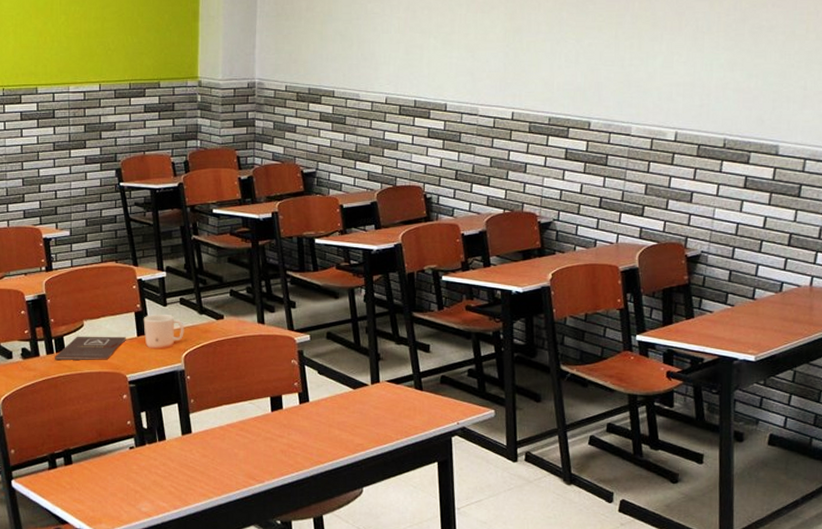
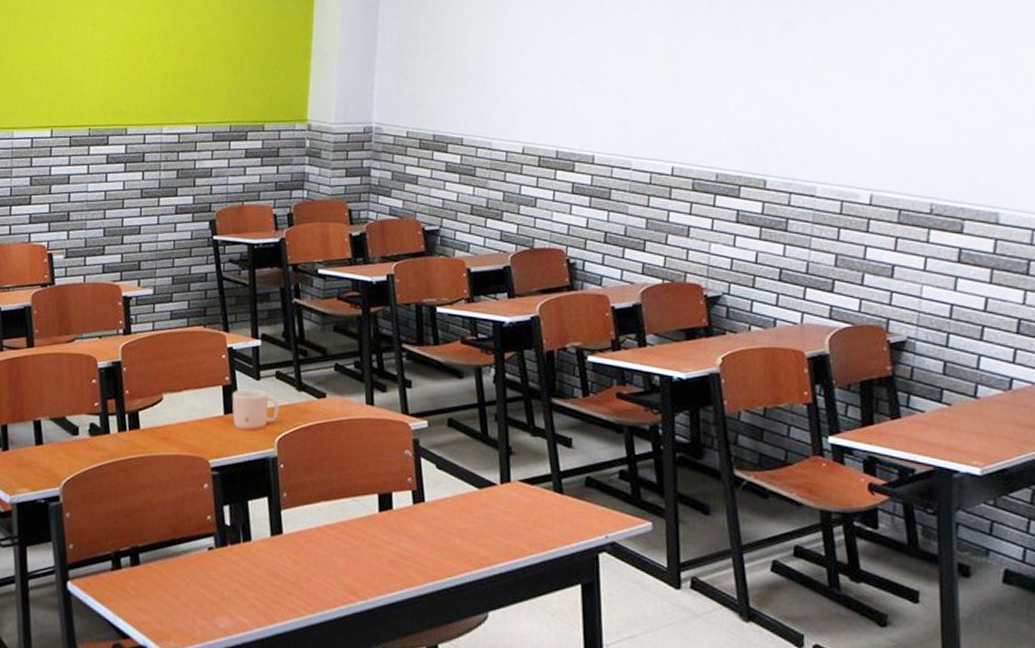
book: present [55,336,126,360] -> none [127,411,211,442]

